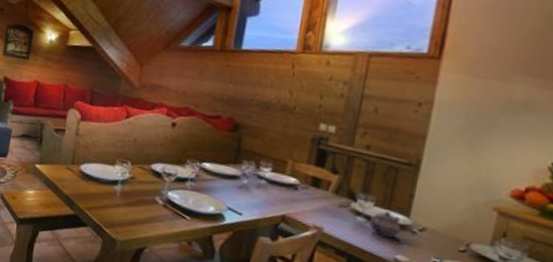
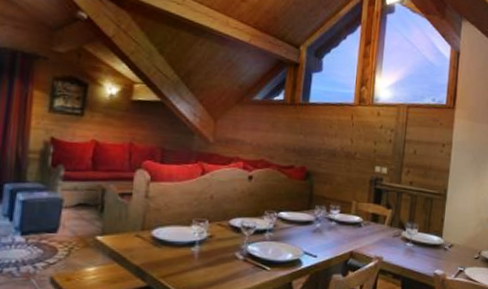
teapot: present [370,211,401,238] -> none [416,235,437,257]

